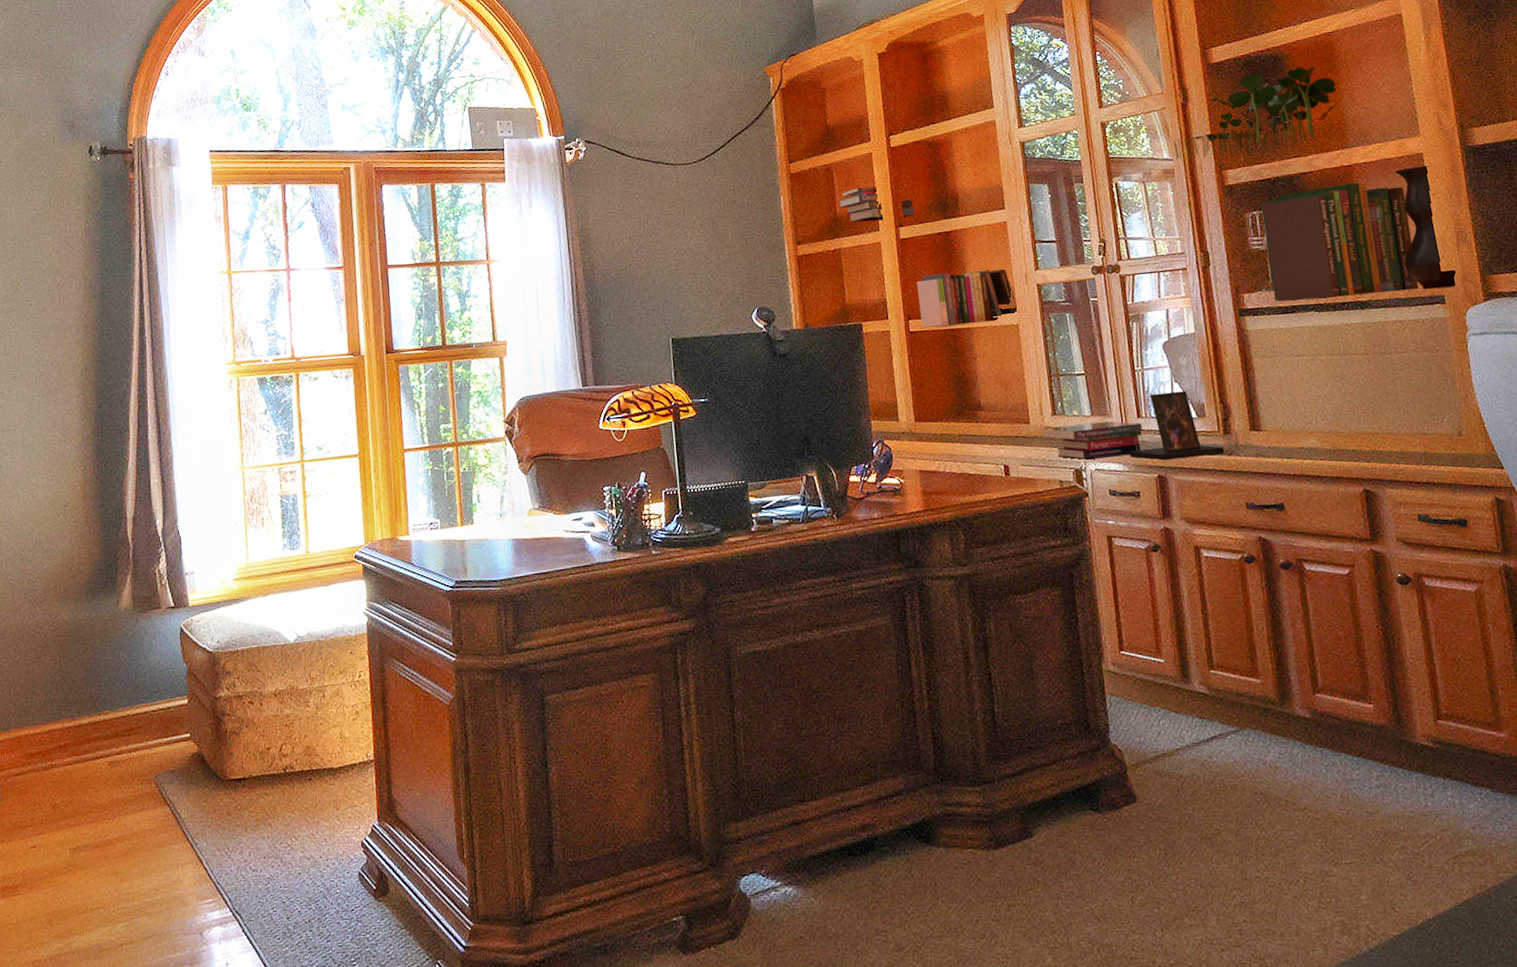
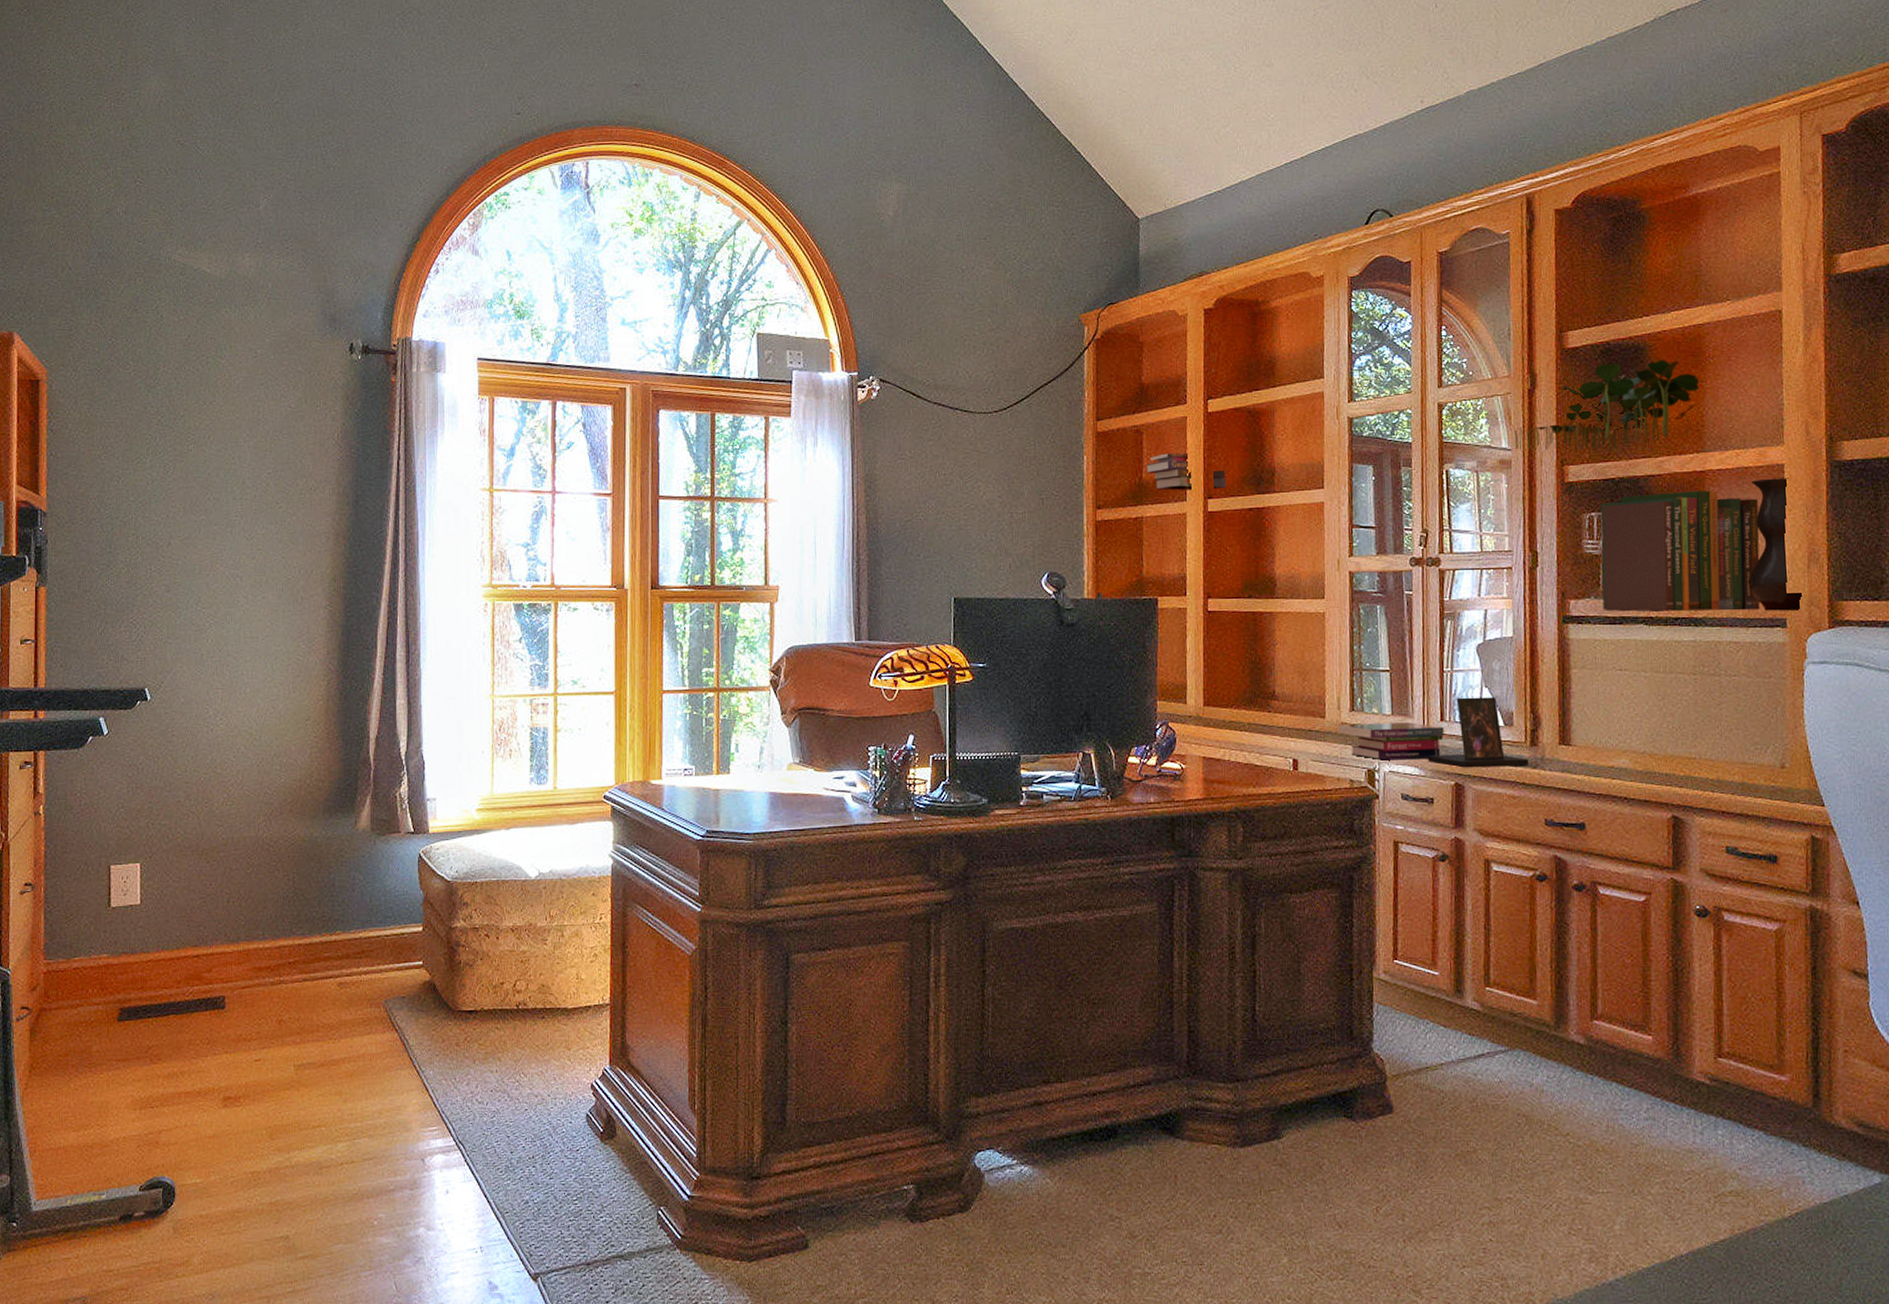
books: present [917,269,1019,328] -> none [1220,551,1326,608]

